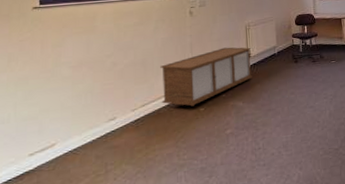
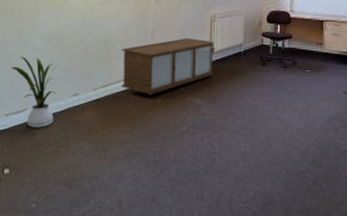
house plant: none [33,87,90,162] -> present [11,56,57,128]

